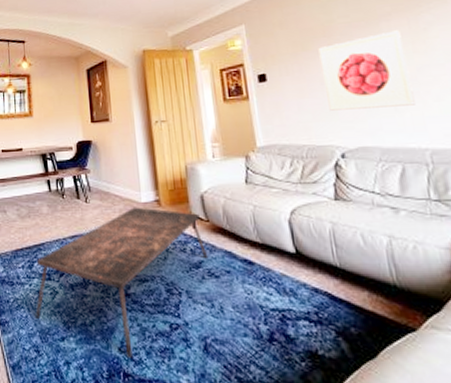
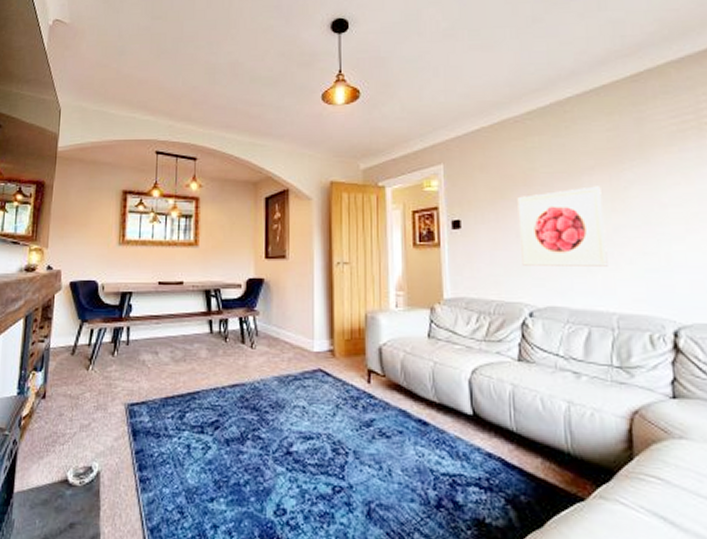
coffee table: present [35,207,209,358] -> none [182,356,381,523]

